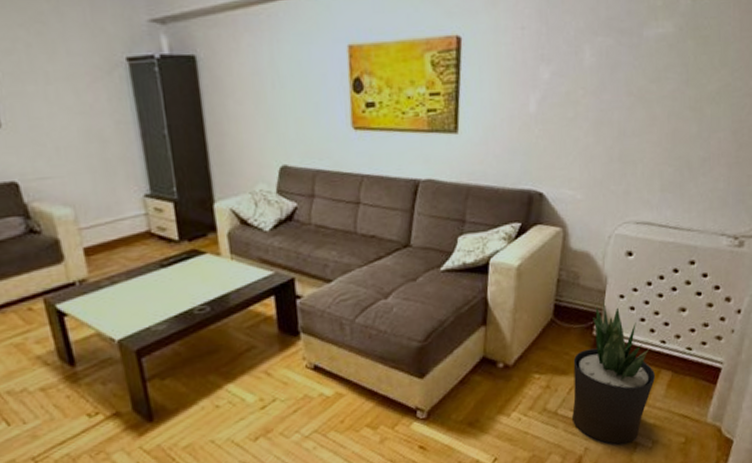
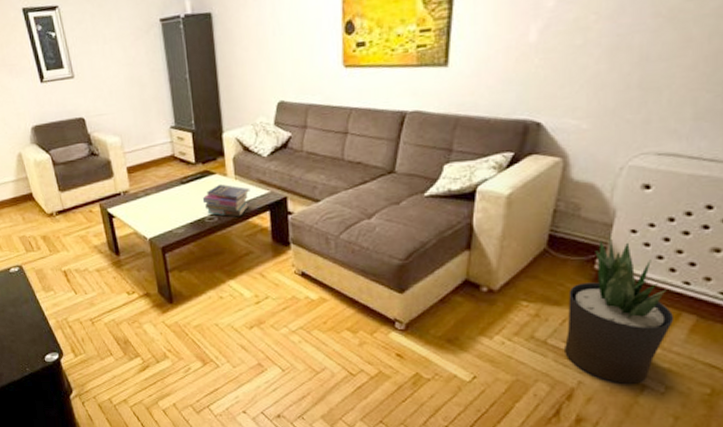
books: none [189,265,250,306] -> present [202,184,250,217]

